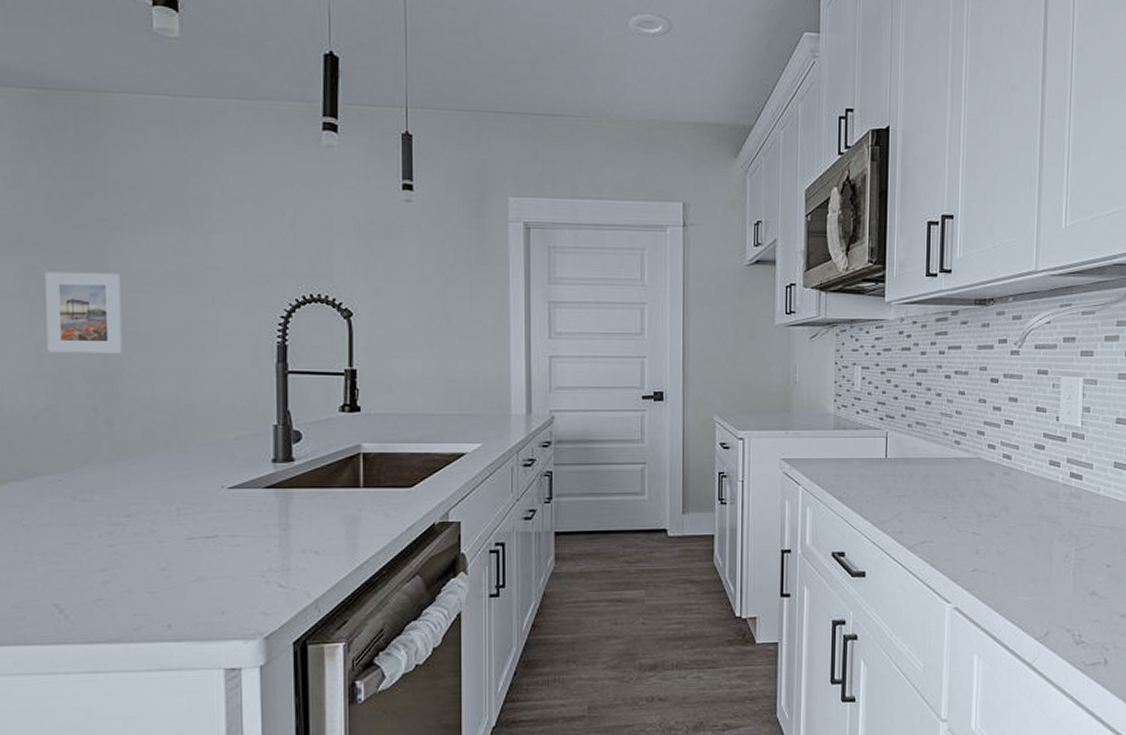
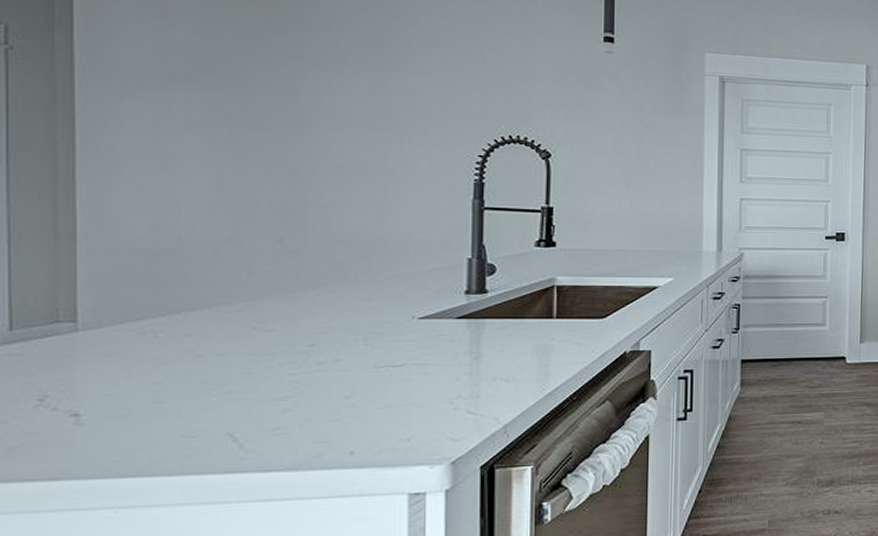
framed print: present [45,271,123,354] -> none [232,104,314,187]

